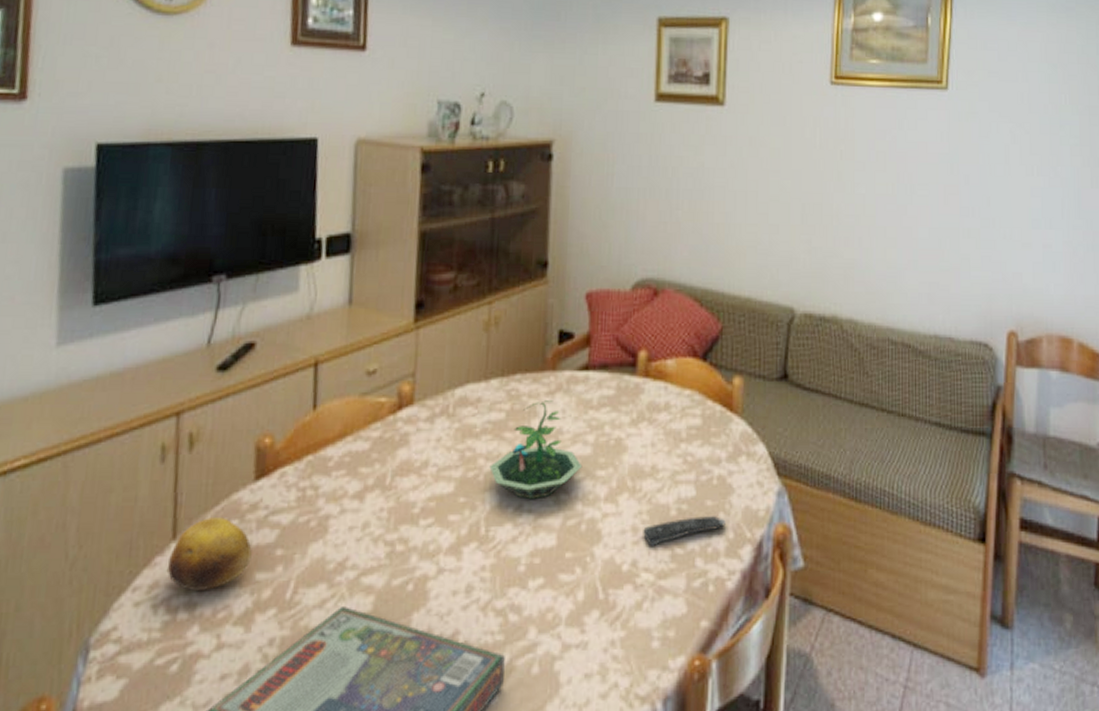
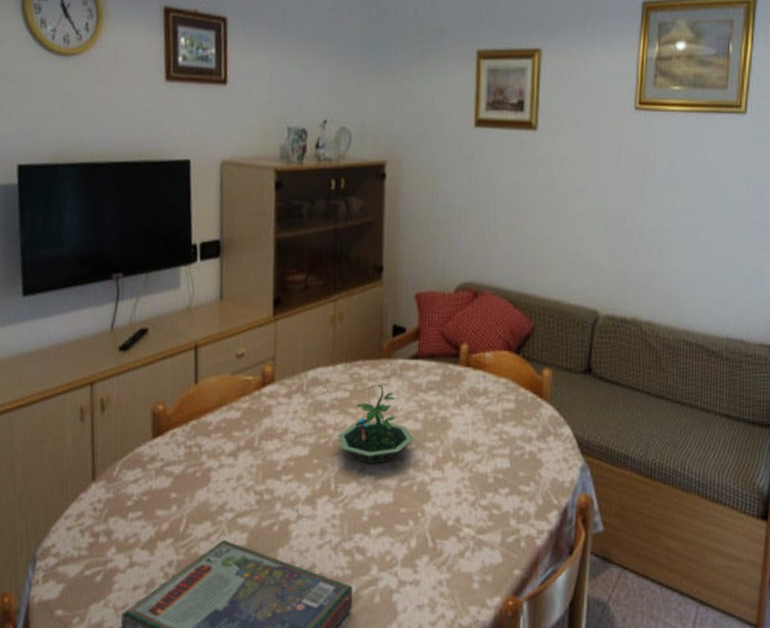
fruit: present [168,517,252,592] -> none [90,466,153,522]
remote control: present [643,516,726,546] -> none [465,484,536,507]

